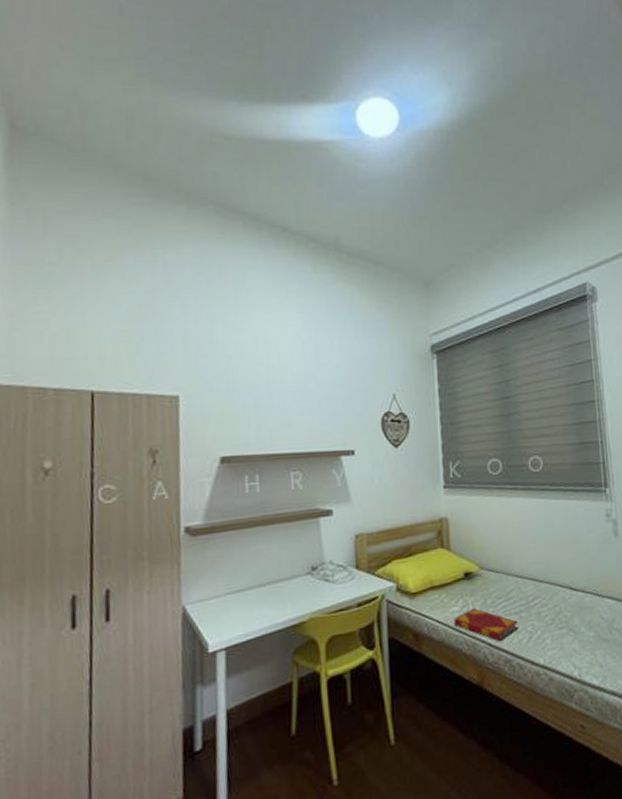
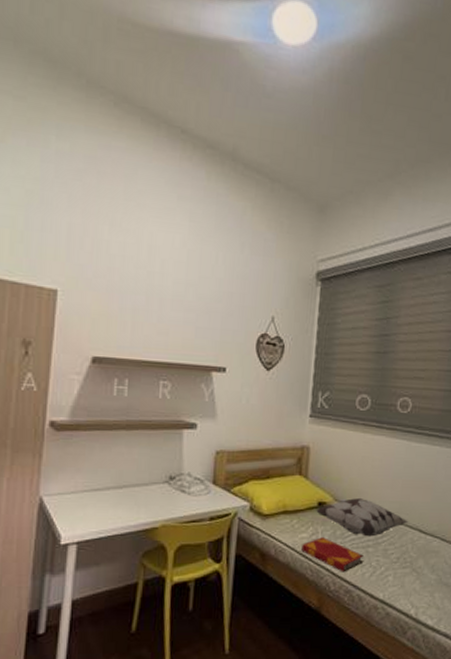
decorative pillow: none [463,562,558,602] -> present [316,497,409,537]

